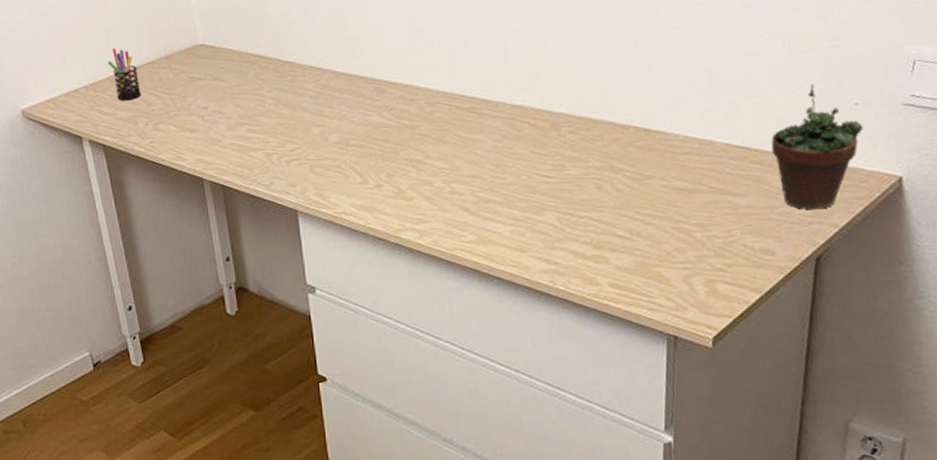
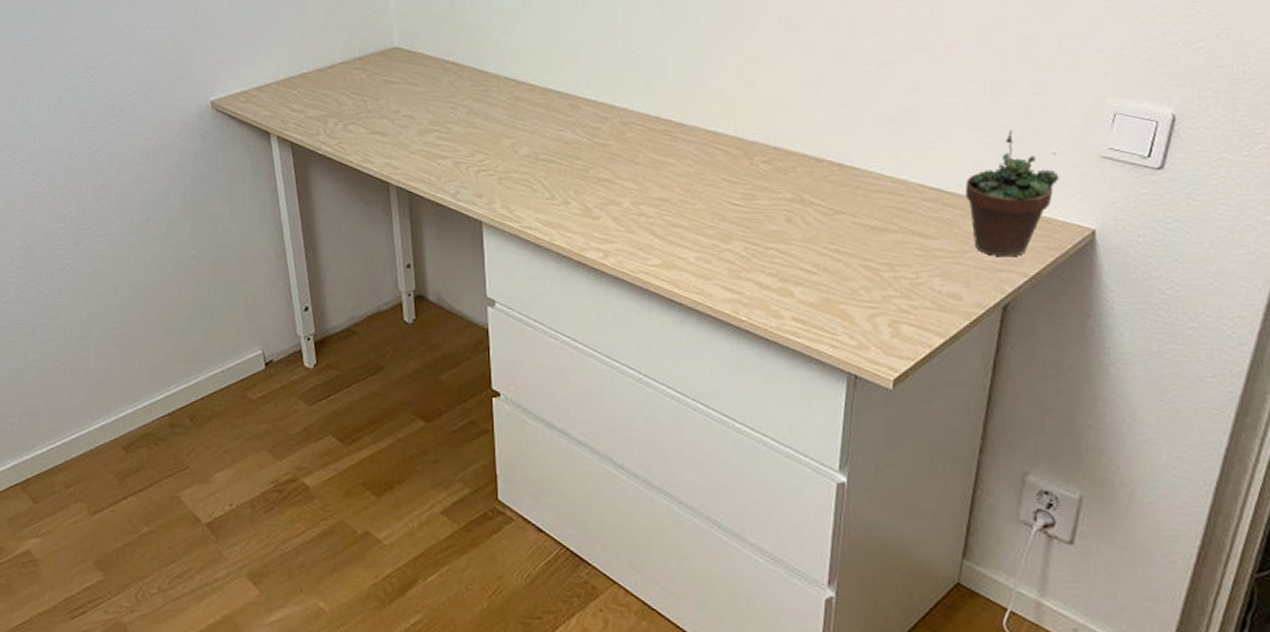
pen holder: present [108,48,141,101] -> none [301,46,333,99]

